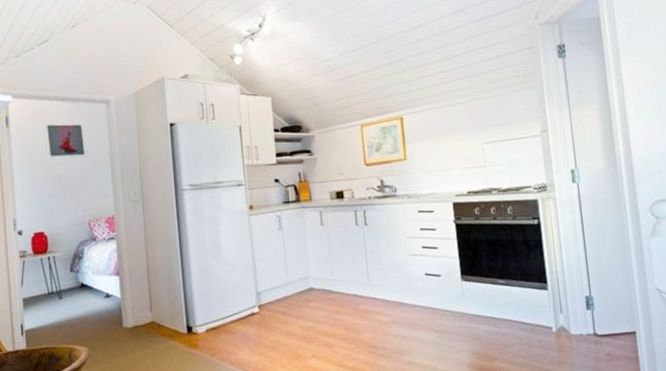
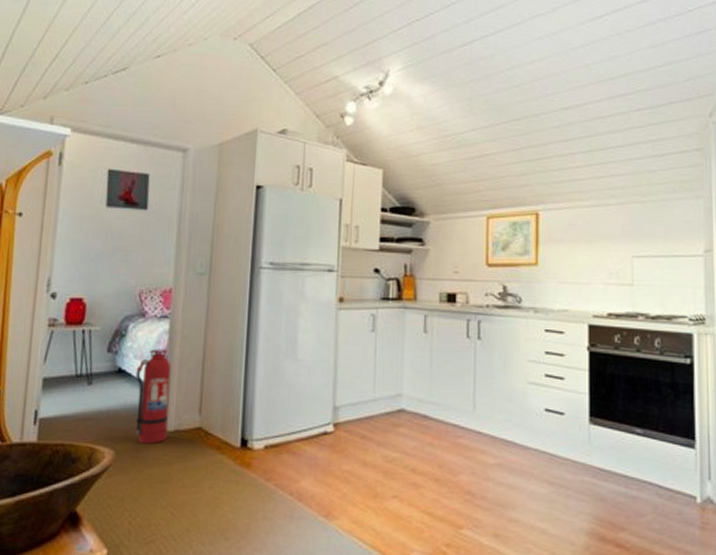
fire extinguisher: none [95,264,129,340] -> present [135,349,172,445]

